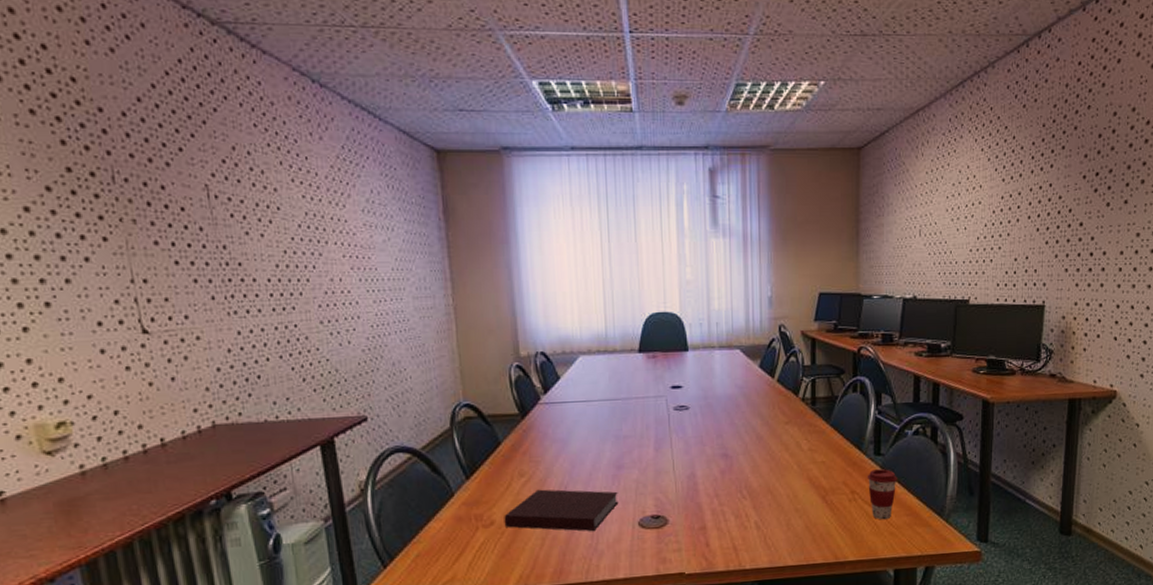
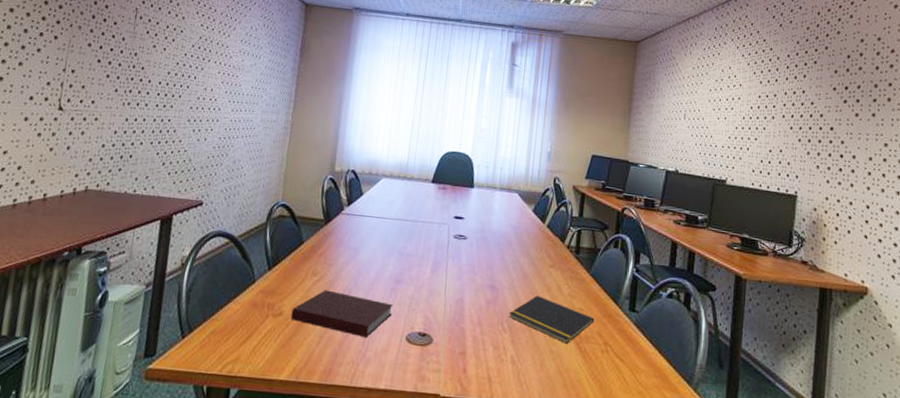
notepad: none [747,456,839,499] -> present [509,295,595,344]
coffee cup: present [867,469,897,520] -> none [620,325,650,378]

